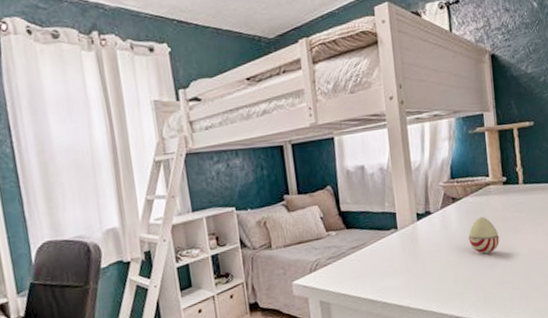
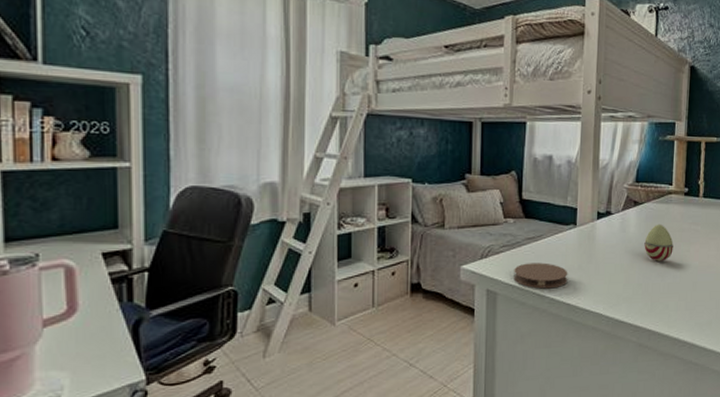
coaster: none [343,269,397,295] -> present [513,263,568,289]

